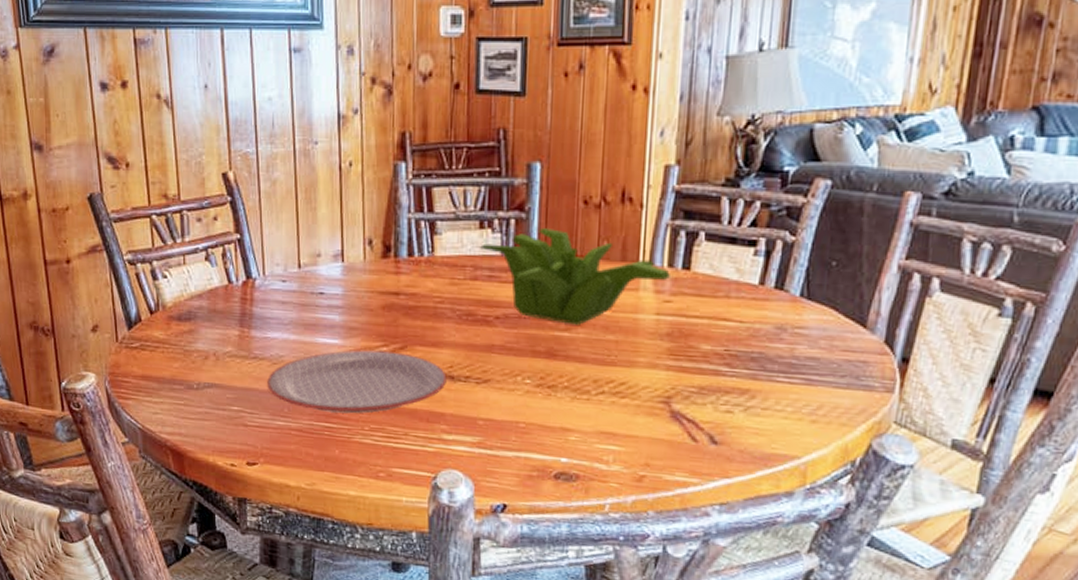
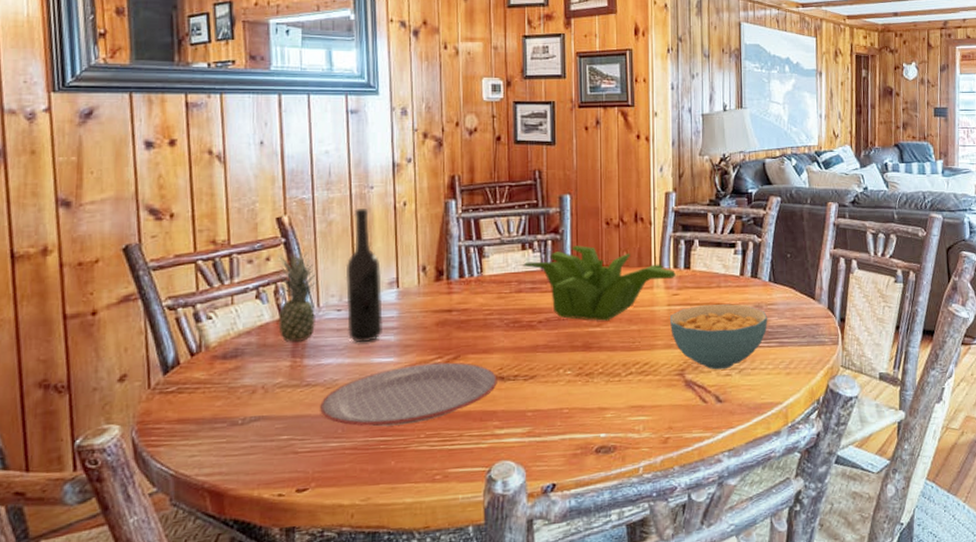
fruit: none [224,213,261,311] -> present [277,251,316,342]
bottle: none [290,167,328,319] -> present [345,209,383,342]
cereal bowl: none [657,319,793,404] -> present [670,304,768,370]

